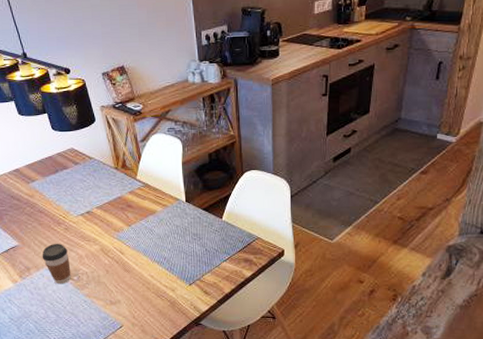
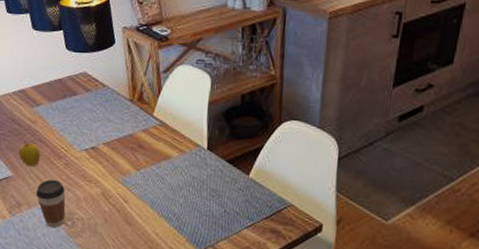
apple: none [21,213,42,234] -> present [18,141,41,166]

